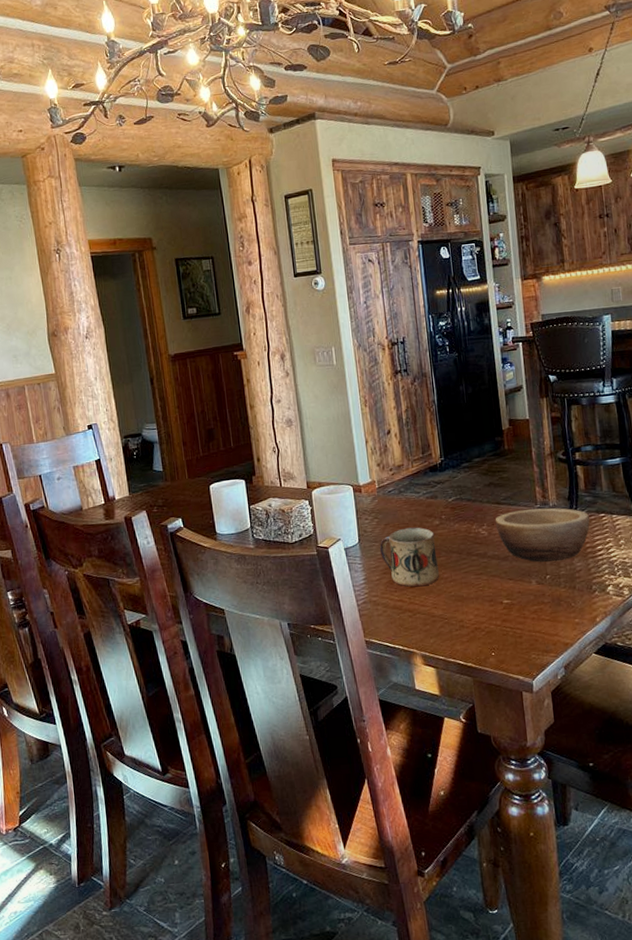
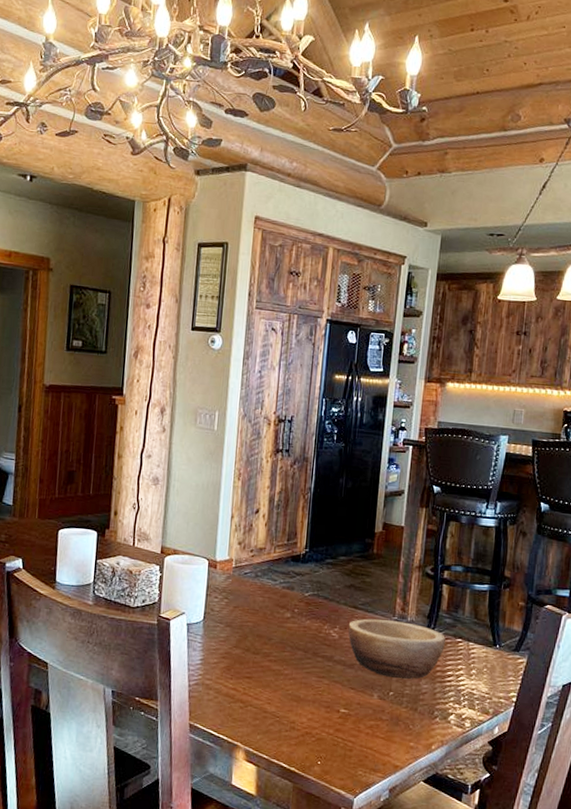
mug: present [379,527,439,587] -> none [223,614,284,679]

